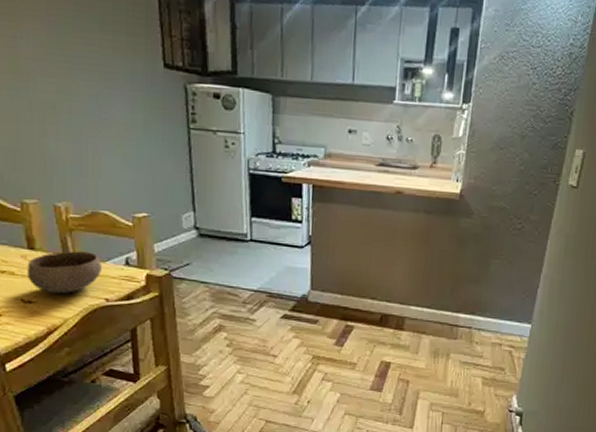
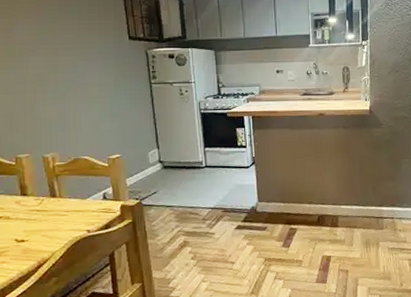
bowl: present [27,251,103,294] -> none [20,192,84,232]

